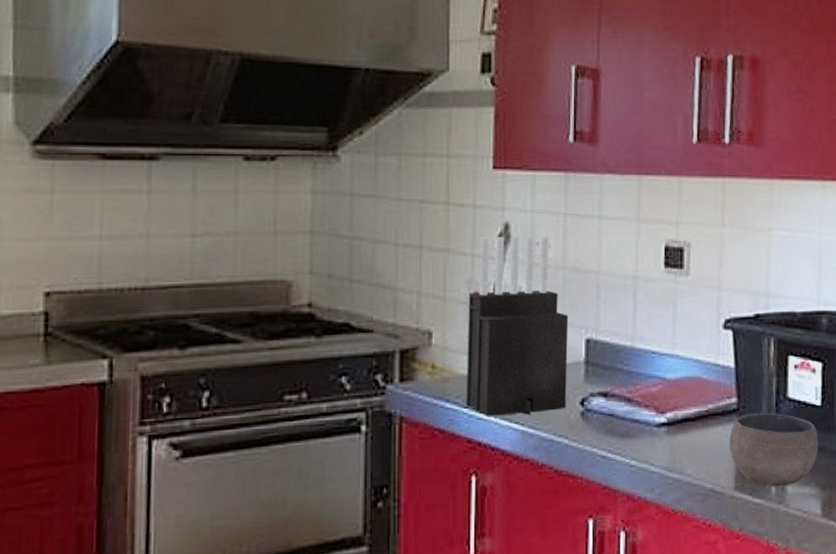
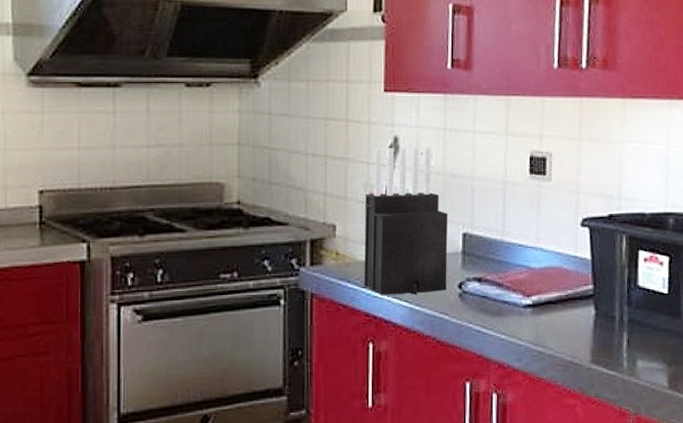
bowl: present [729,412,819,487] -> none [586,298,666,362]

